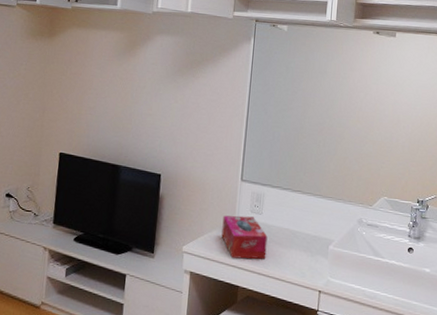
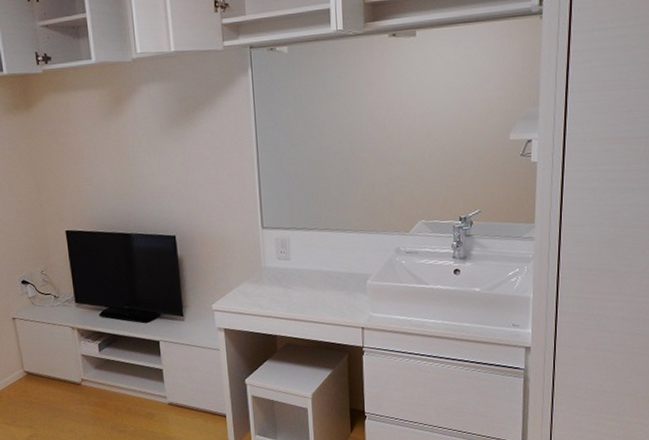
tissue box: present [221,215,268,259] -> none [249,264,301,309]

